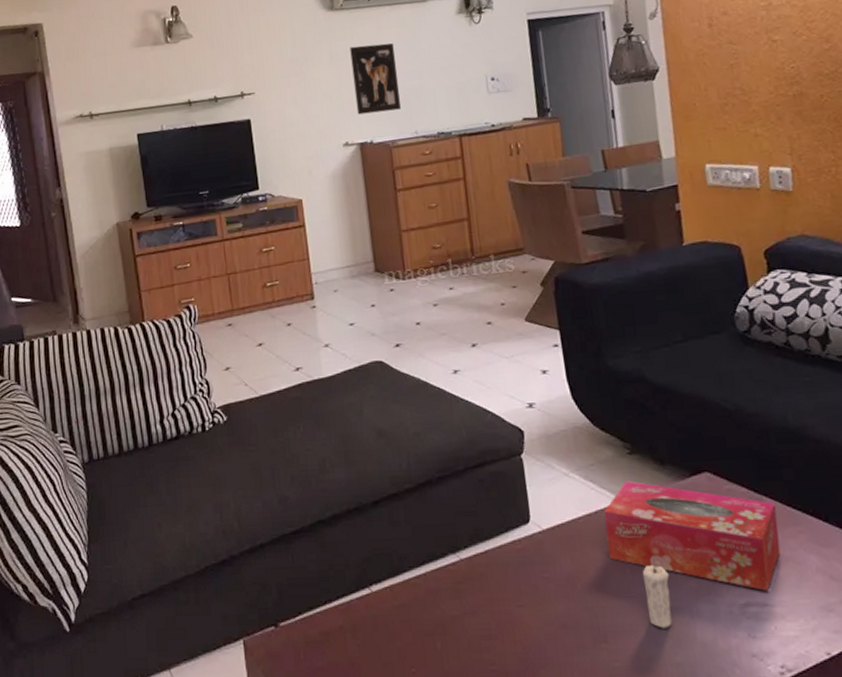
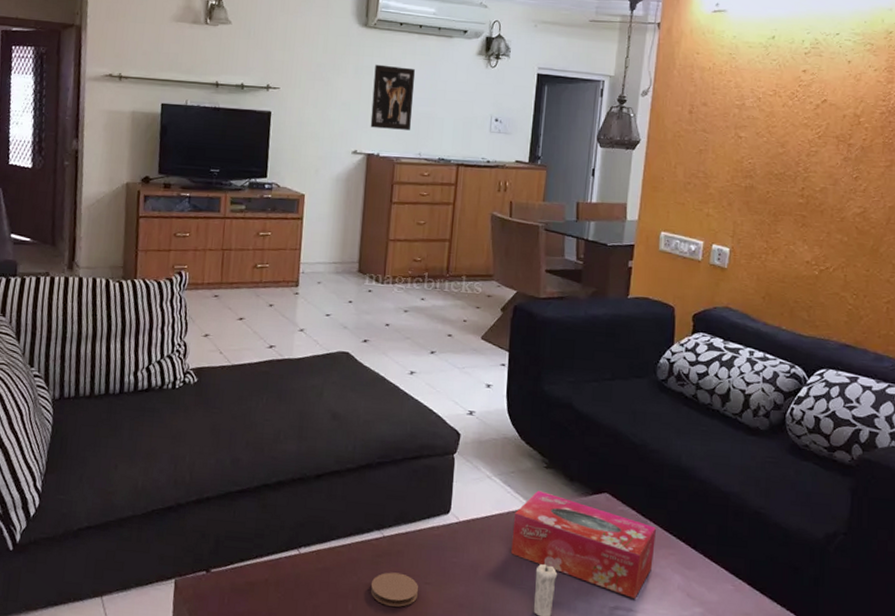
coaster: none [457,598,514,638] -> present [370,572,419,607]

